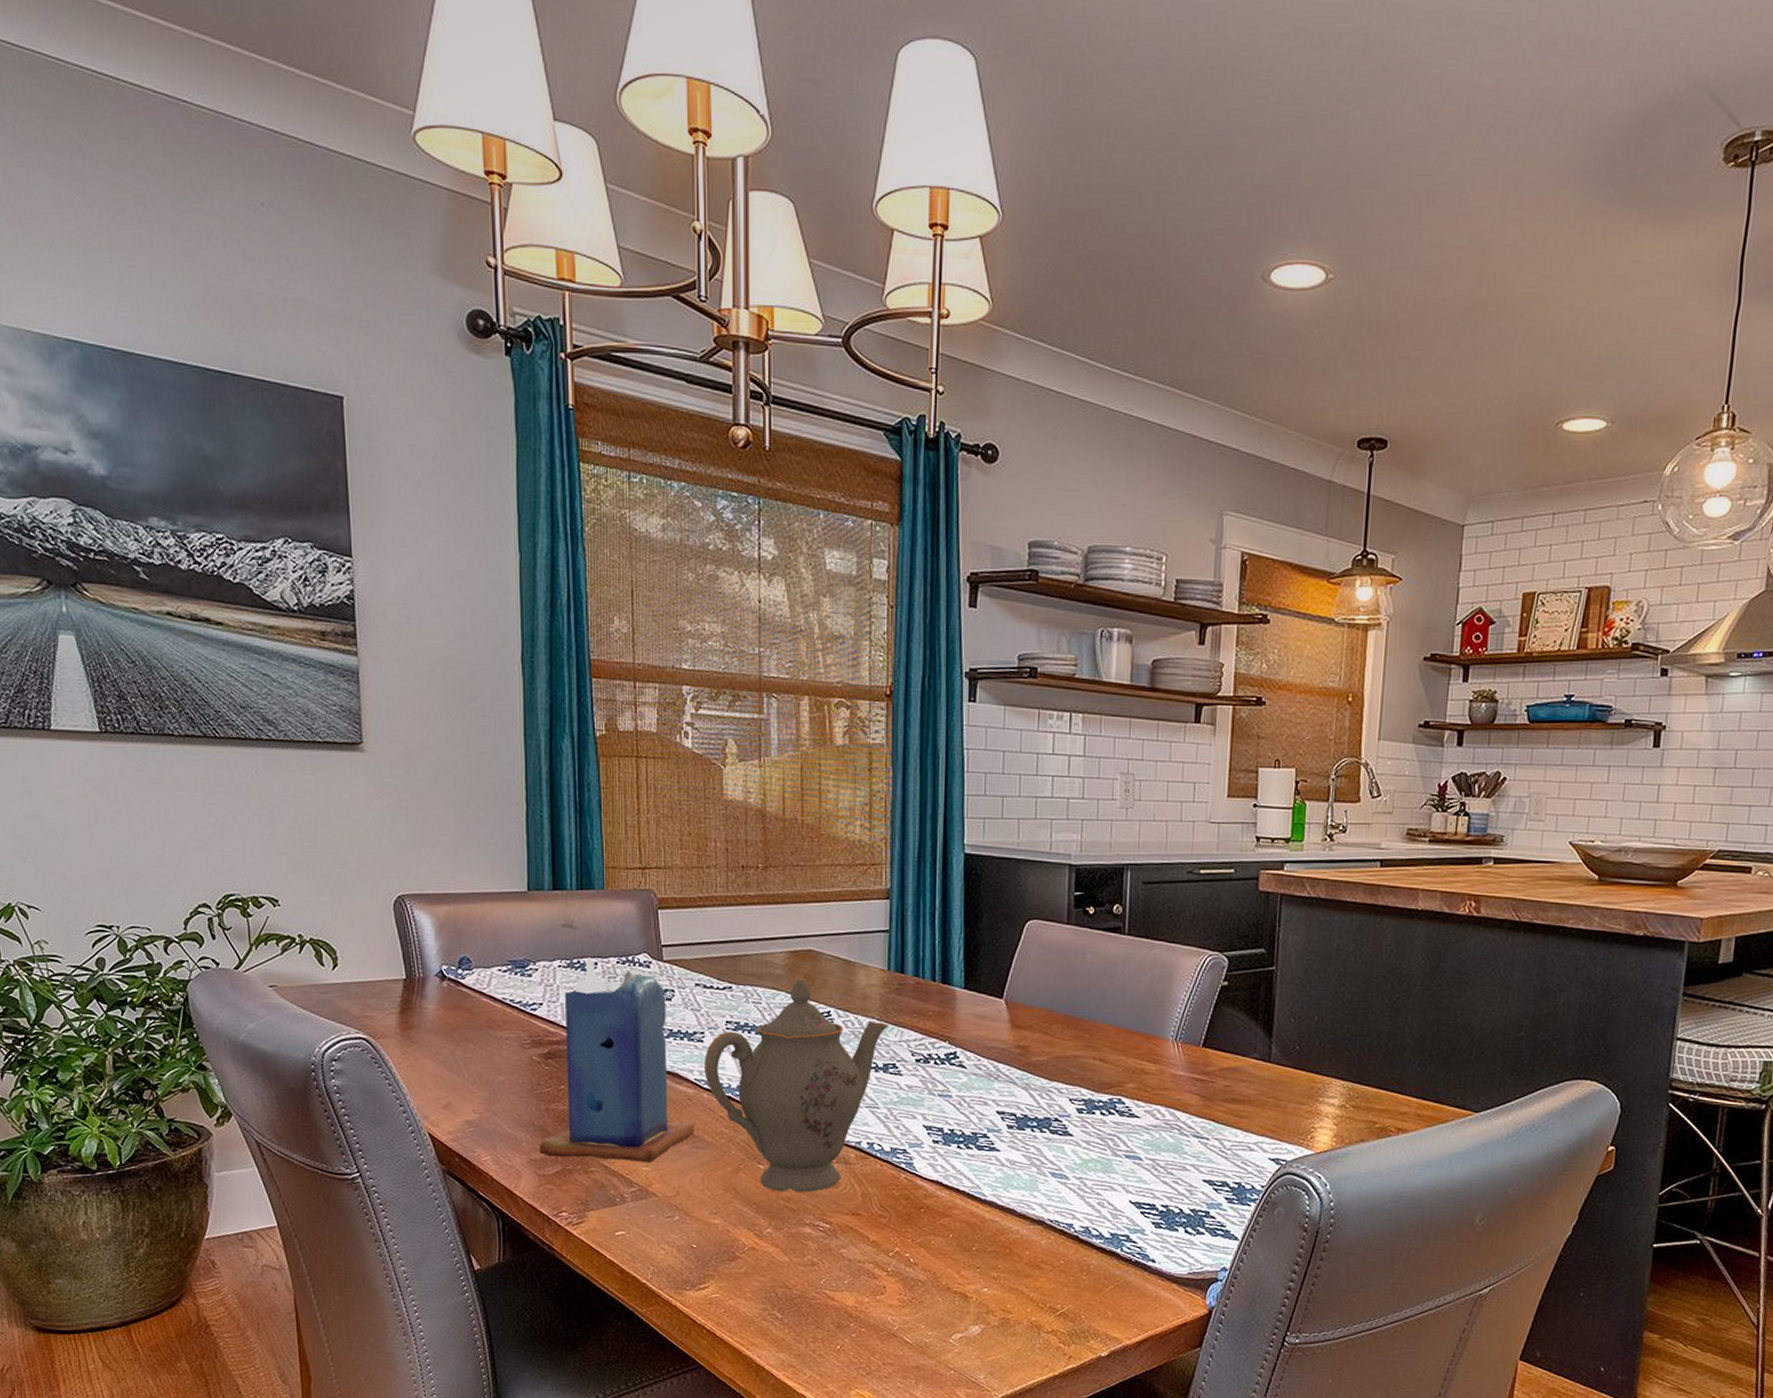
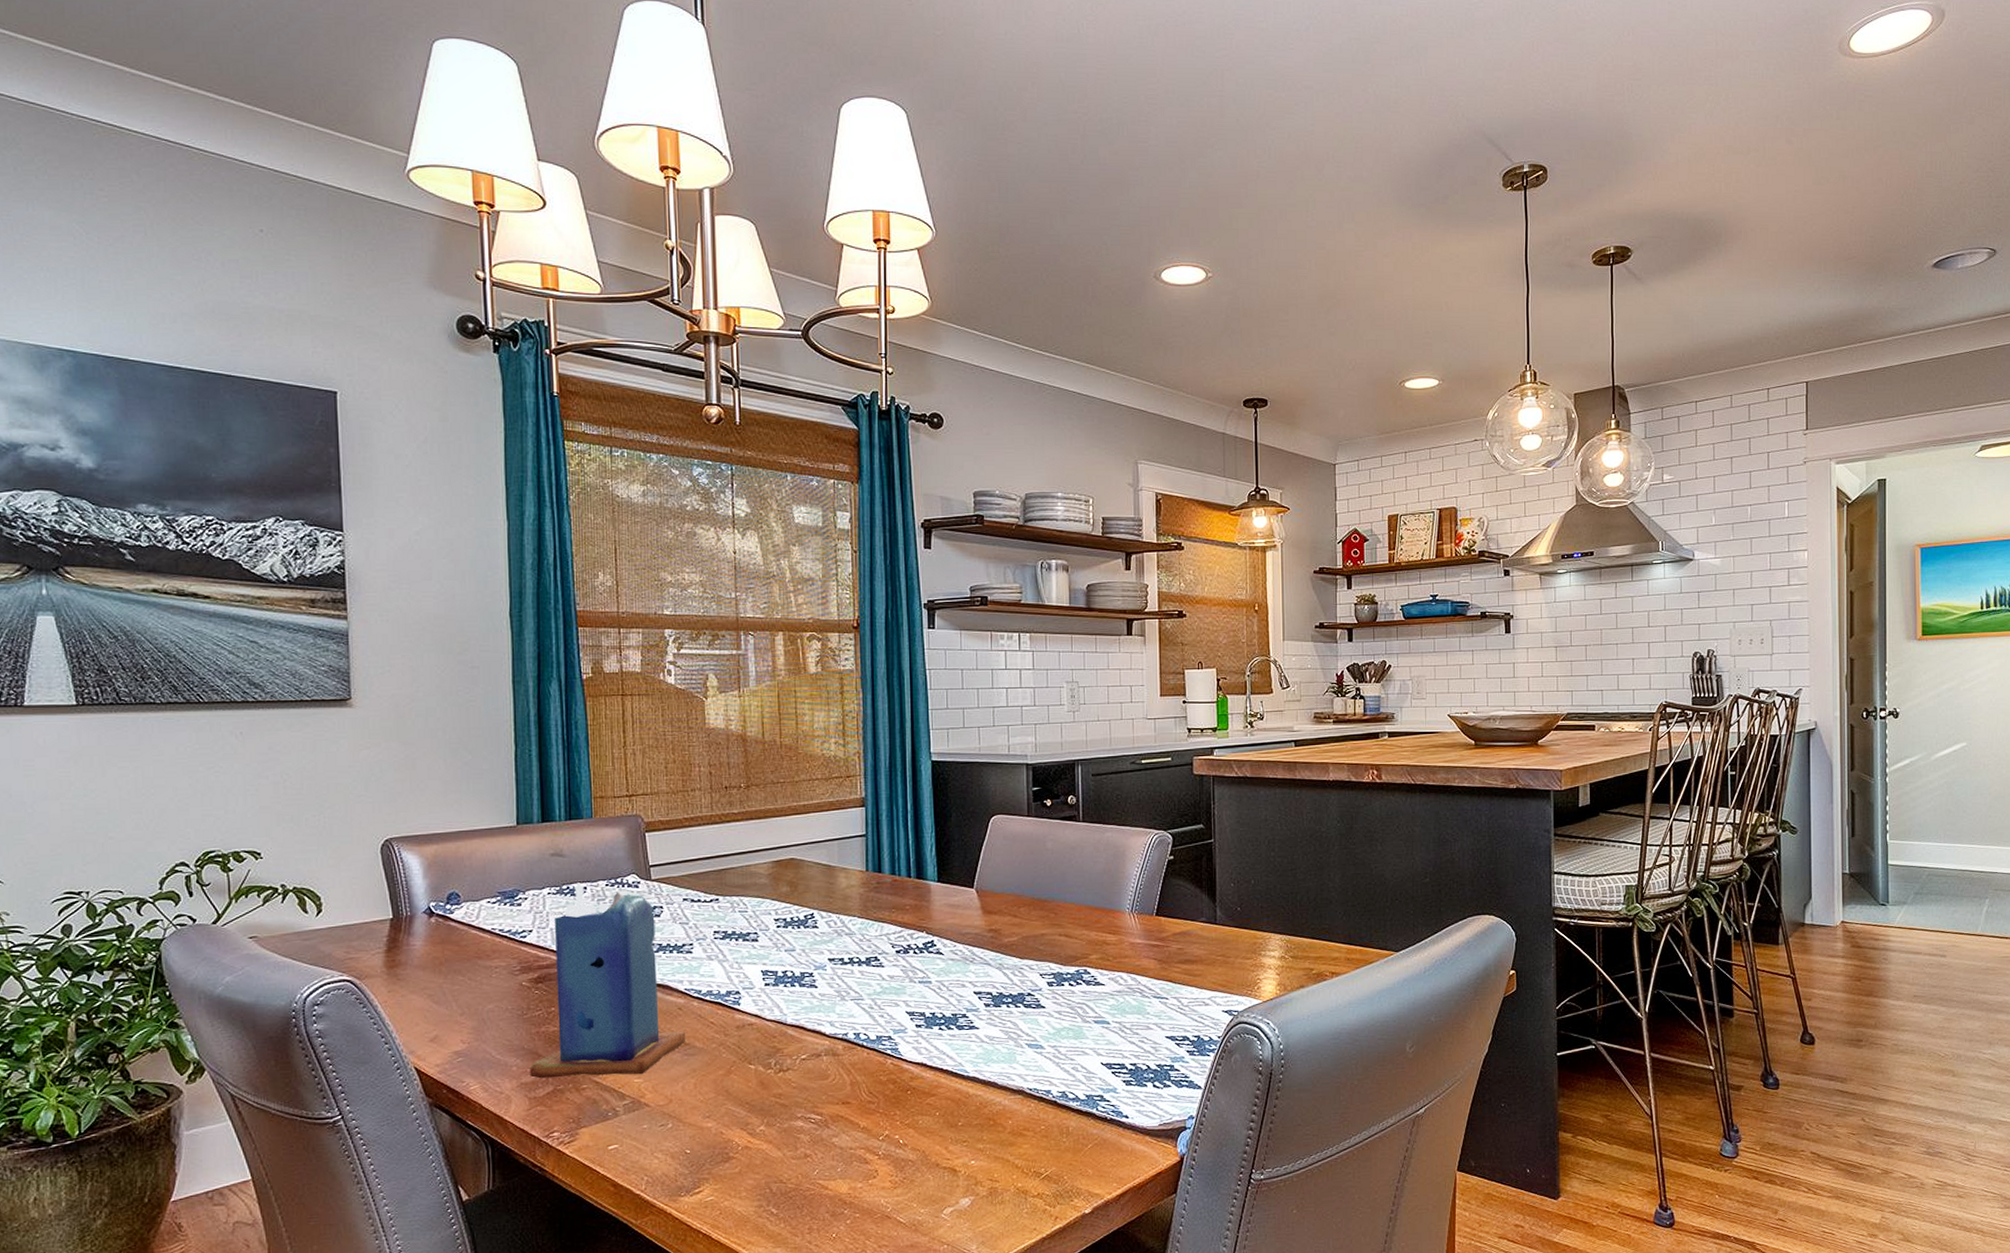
teapot: present [704,977,889,1193] -> none [694,884,870,1089]

